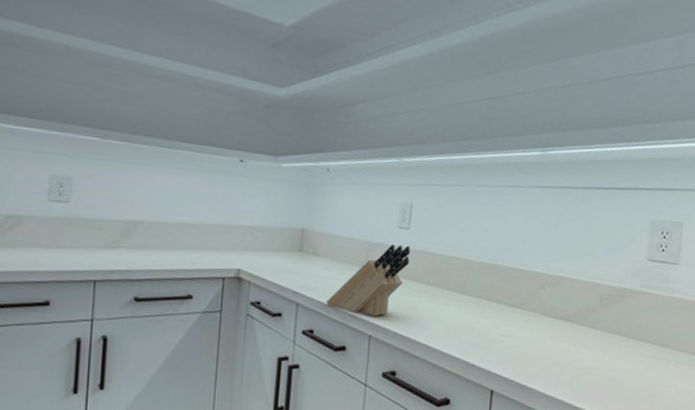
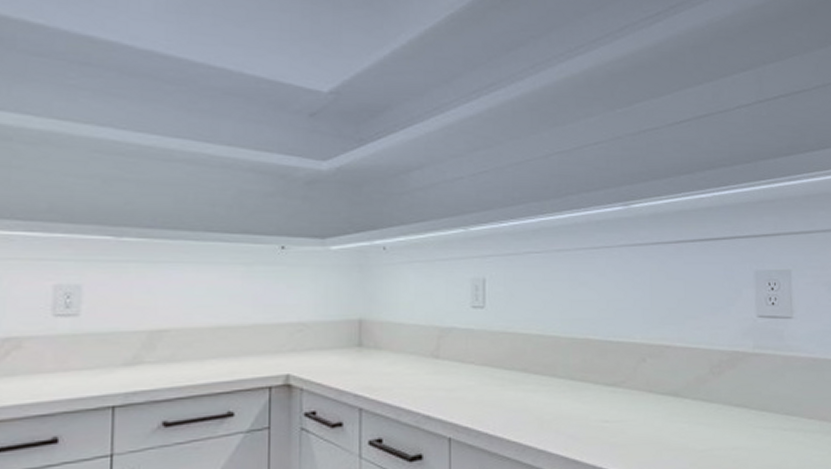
knife block: present [326,244,411,317] -> none [395,327,489,416]

